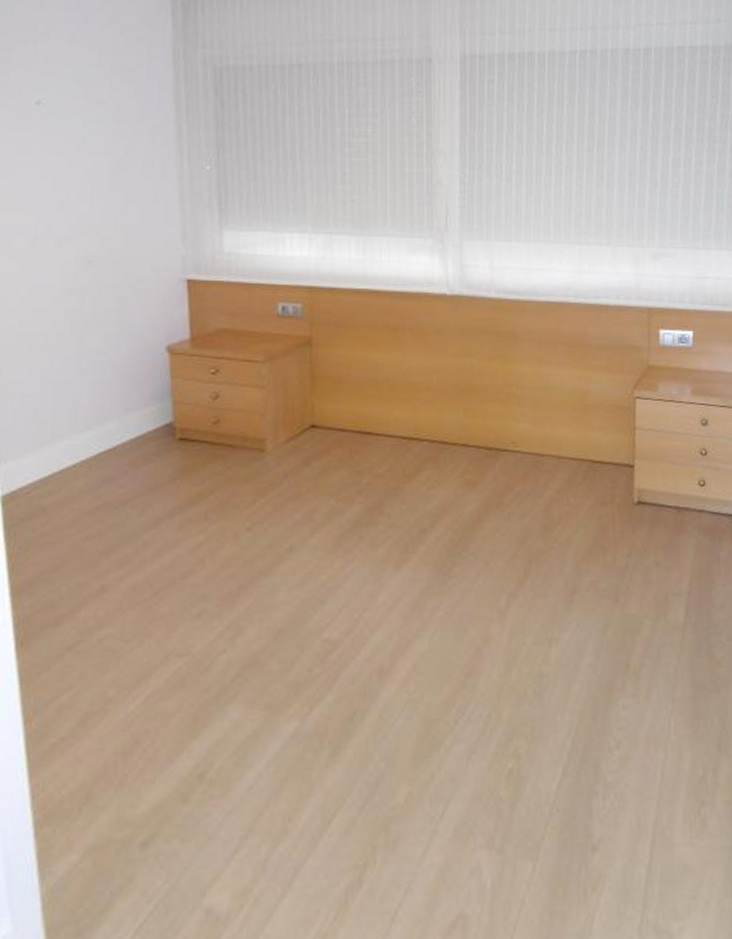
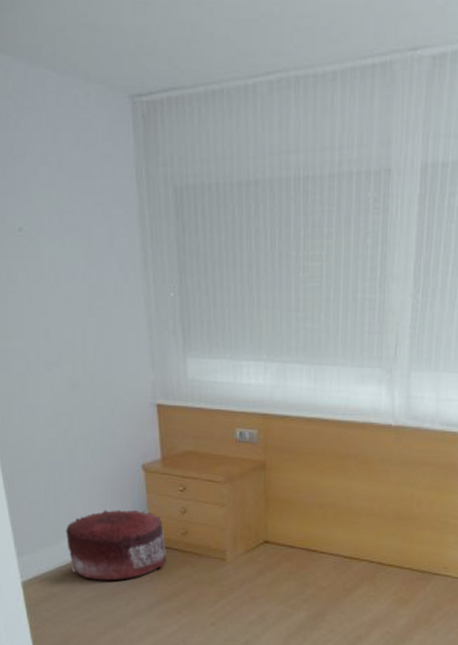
pouf: none [65,397,194,487] -> present [65,509,167,581]

